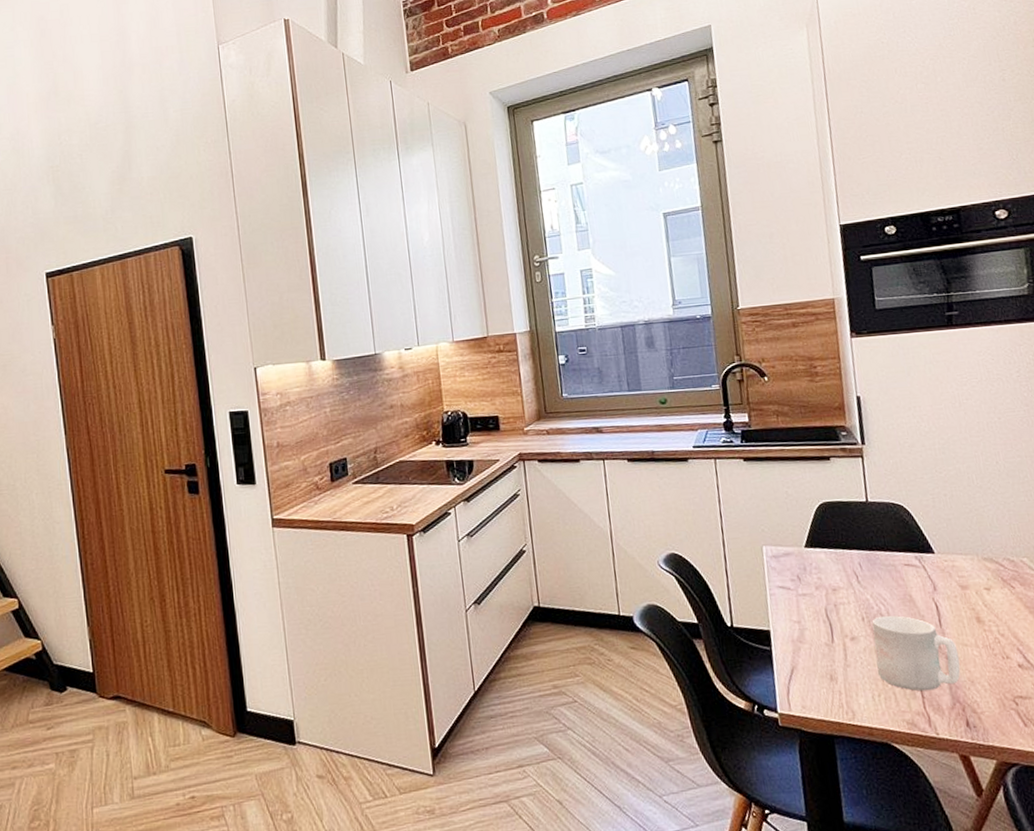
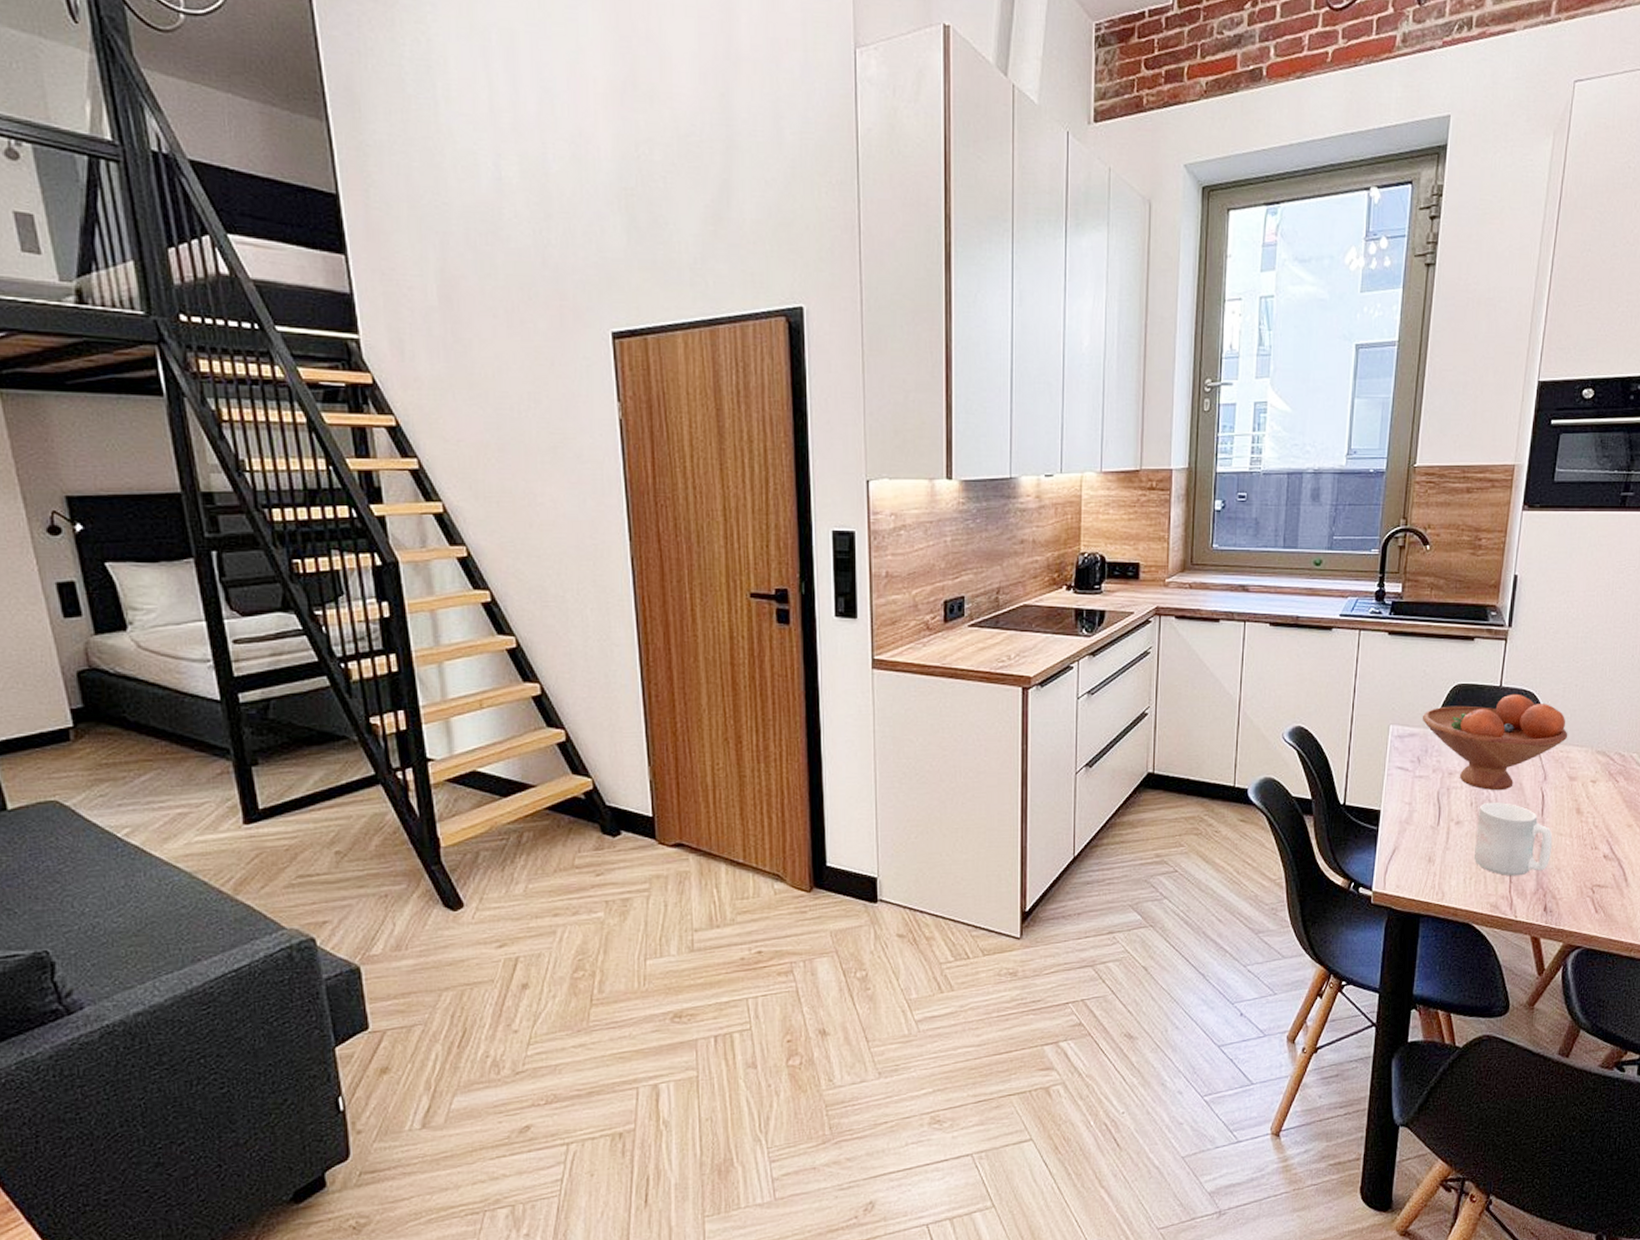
fruit bowl: none [793,507,949,605] -> present [1422,693,1568,791]

